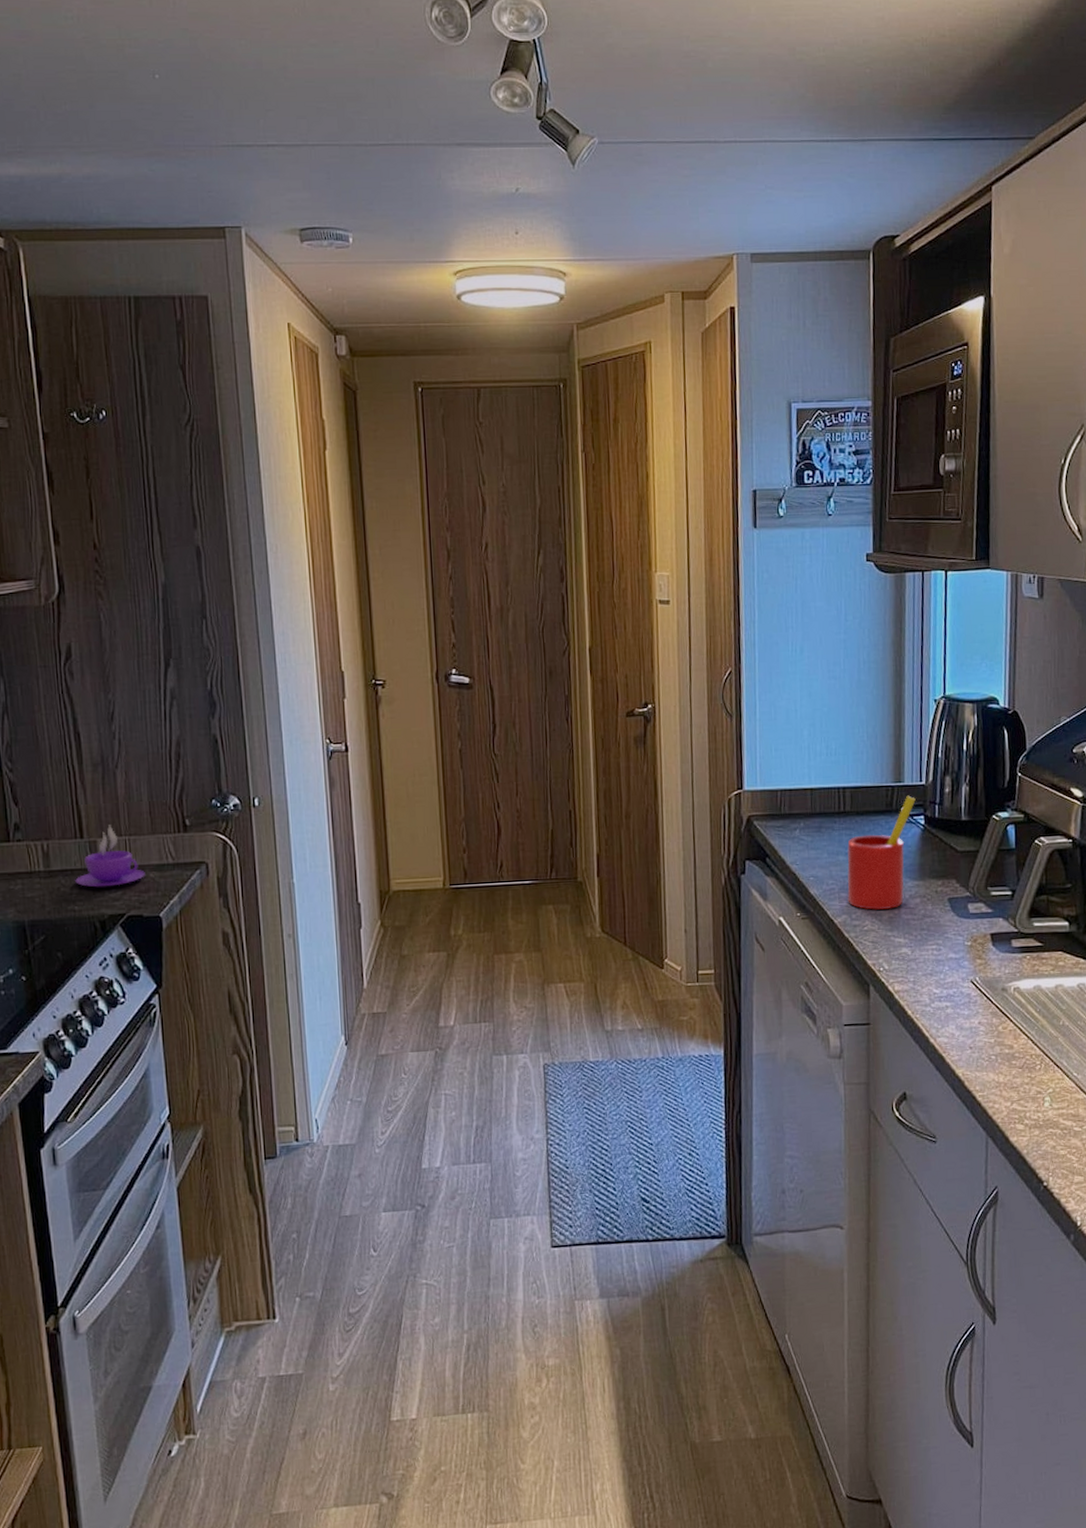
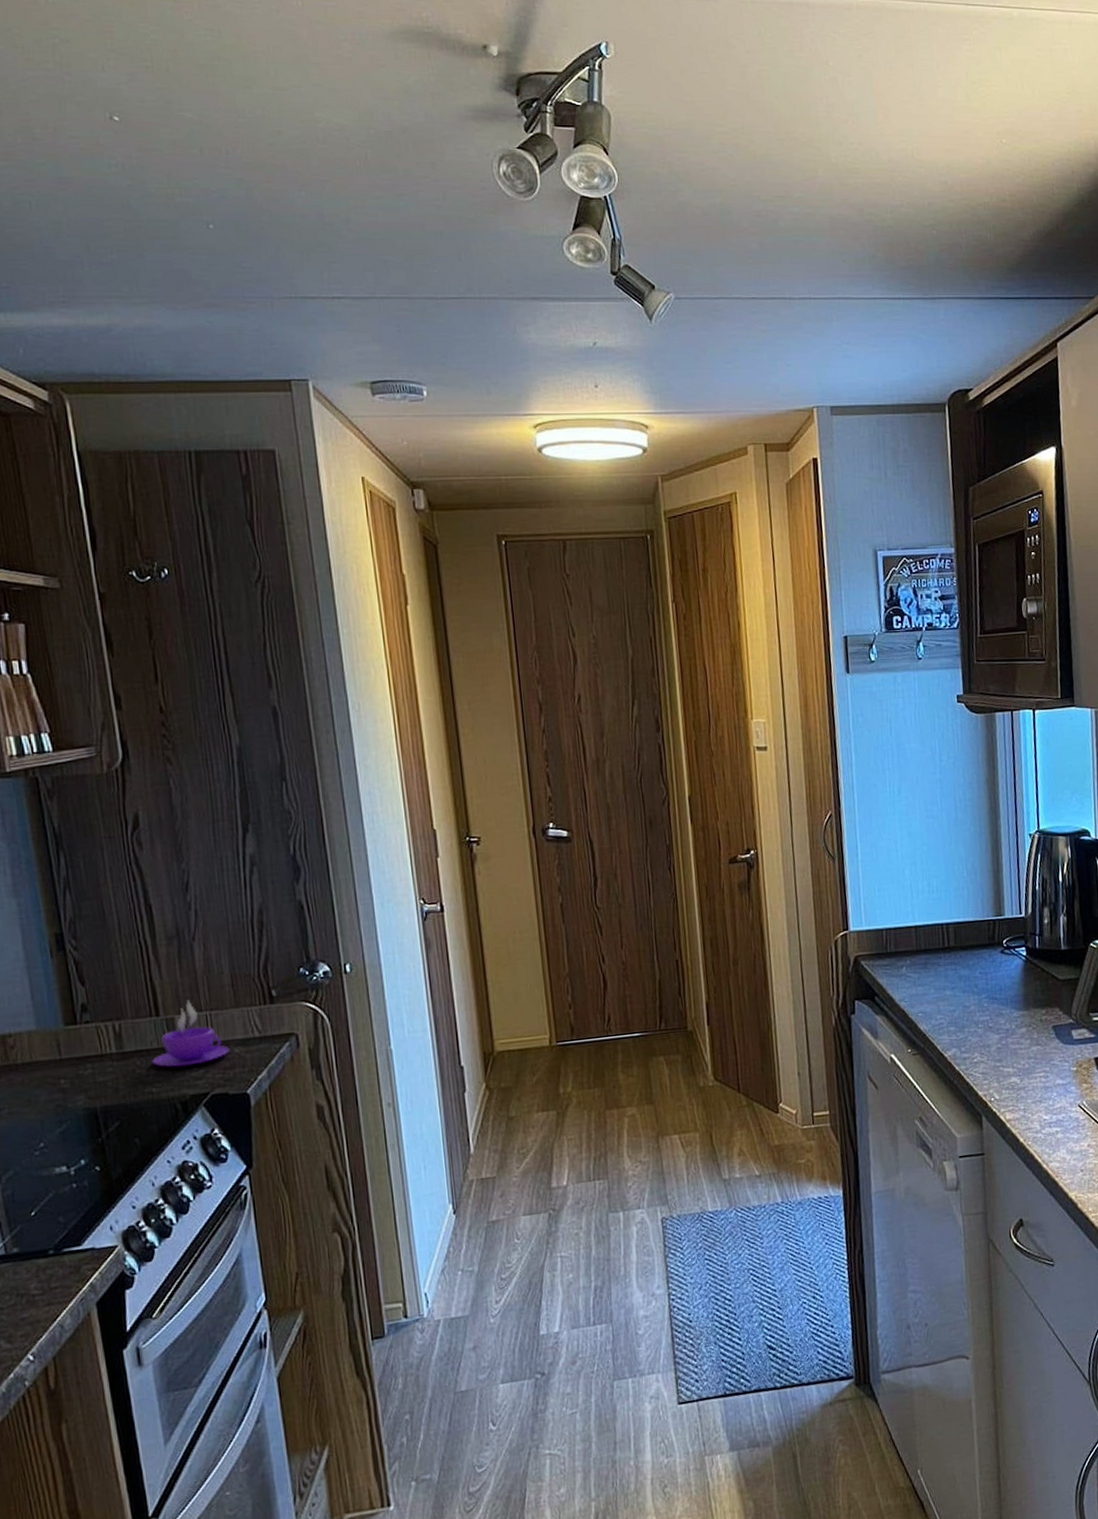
straw: present [847,795,916,910] -> none [953,928,1017,1042]

